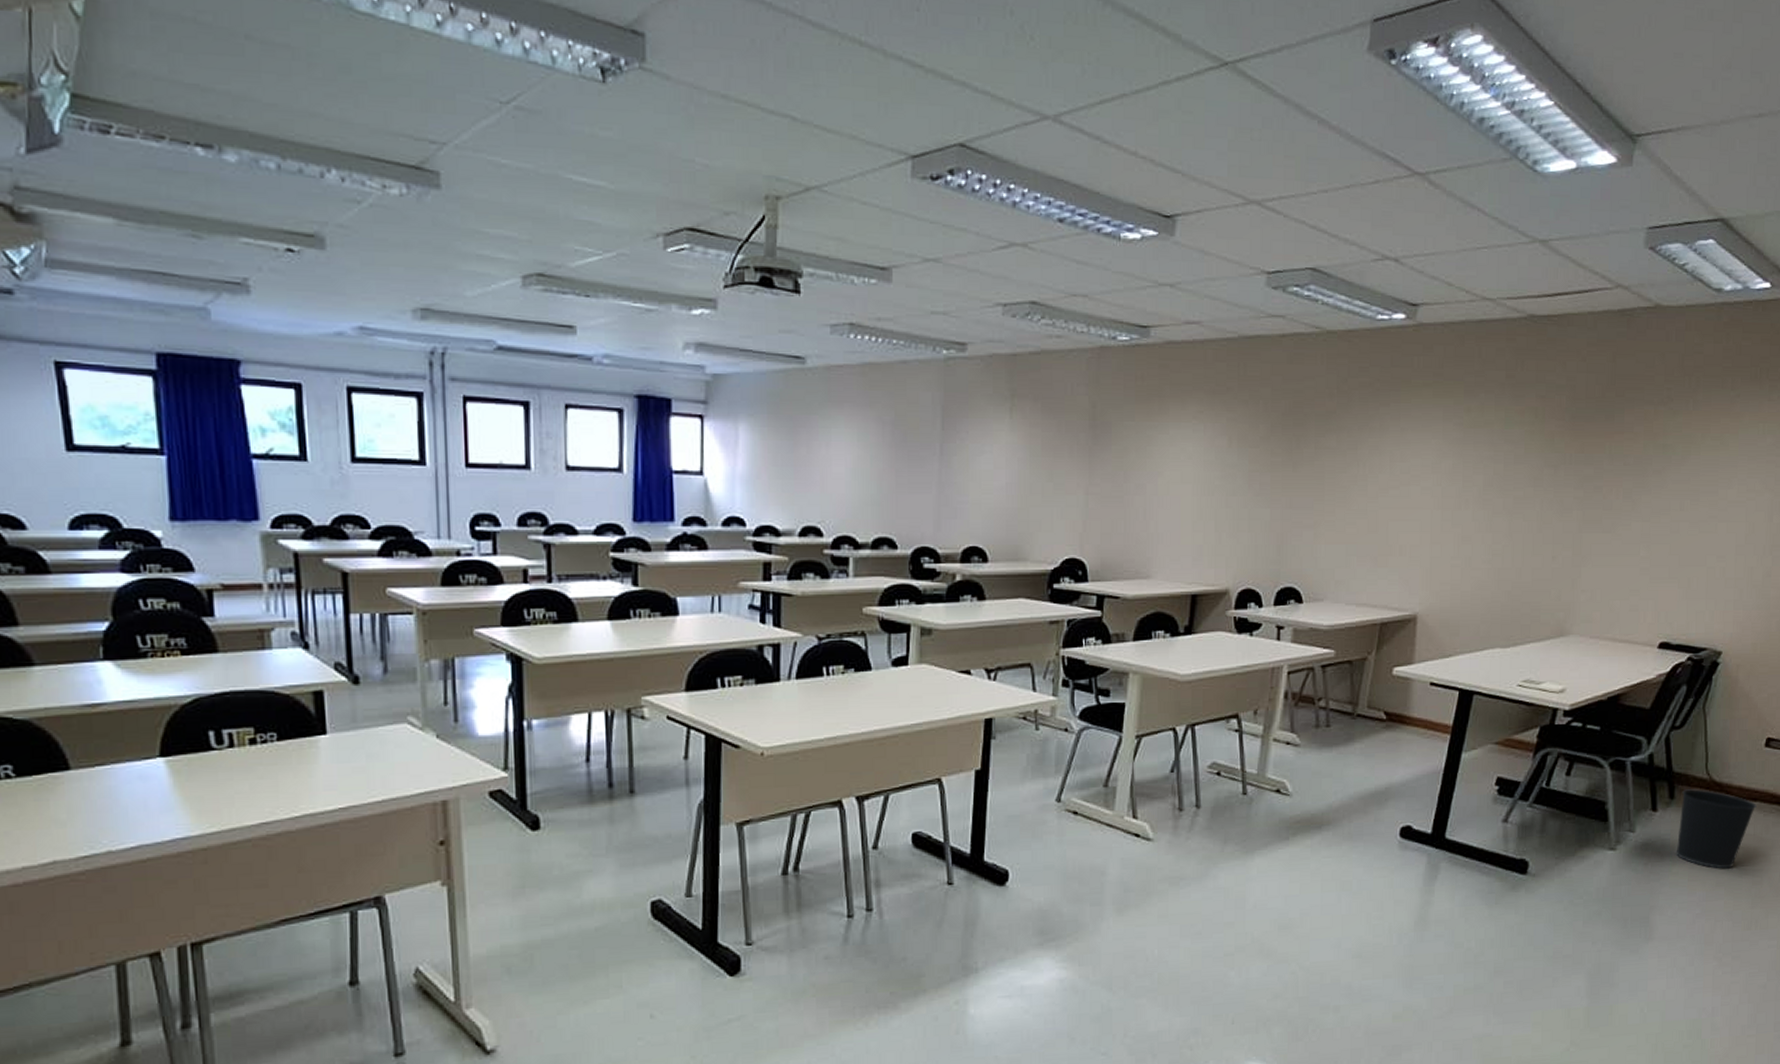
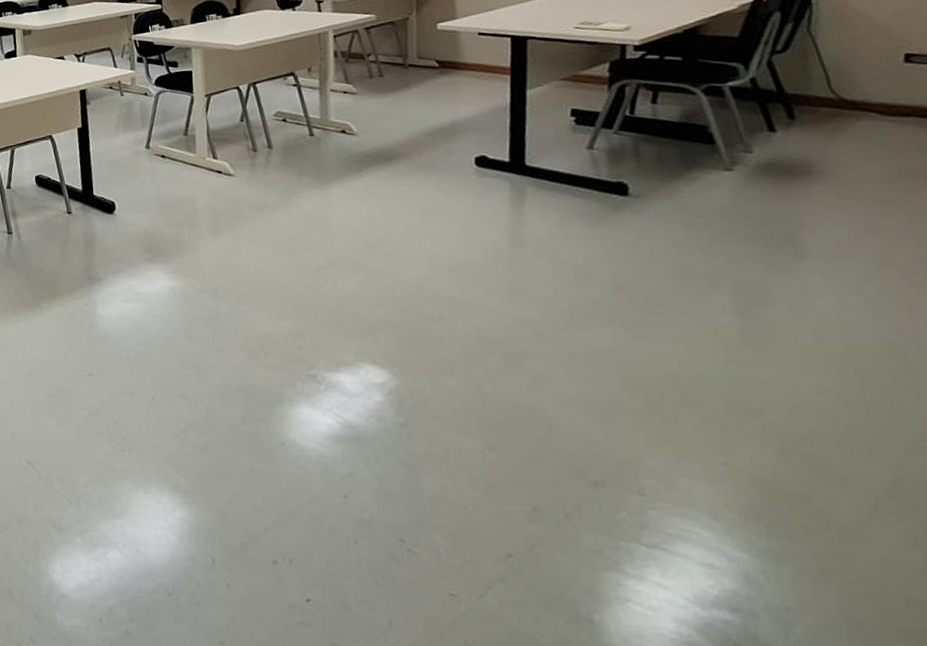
wastebasket: present [1676,789,1757,869] -> none [804,108,912,186]

